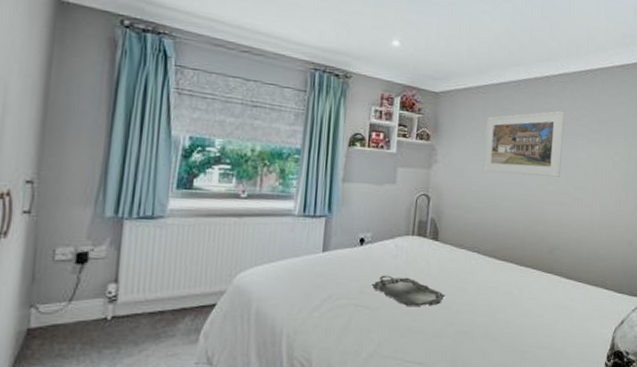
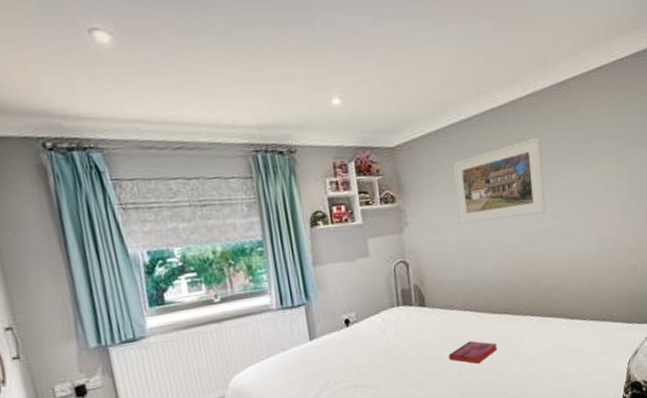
serving tray: present [371,275,445,307] -> none [366,349,444,378]
hardback book: none [450,282,498,306] -> present [449,340,498,364]

